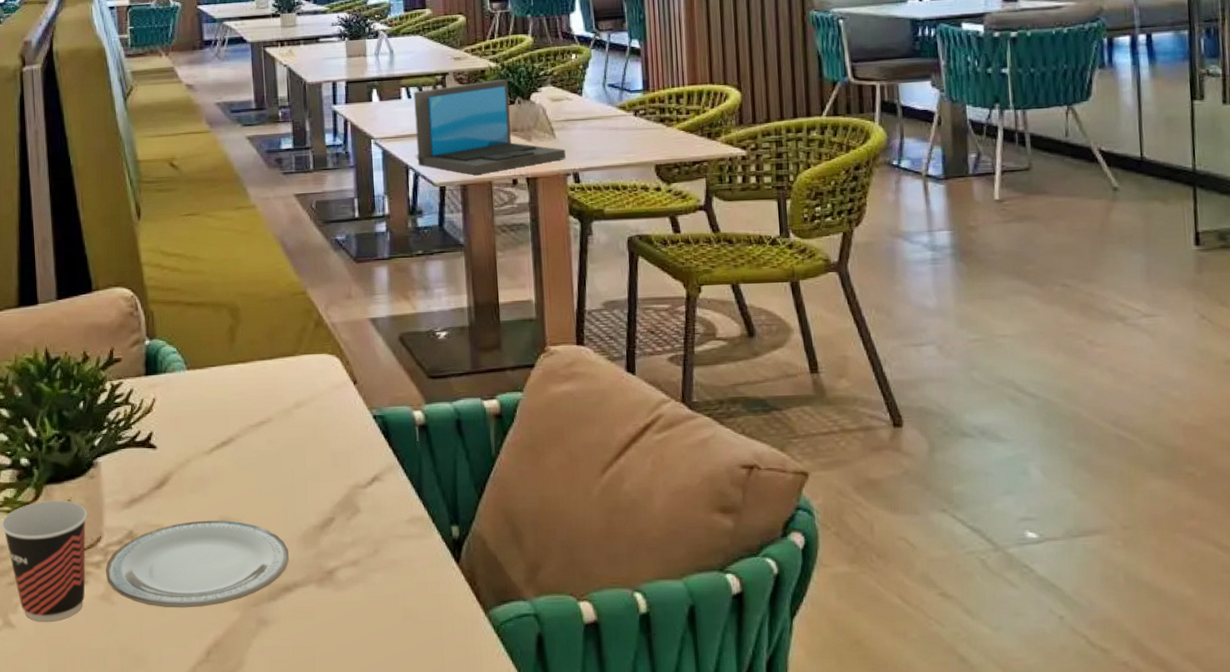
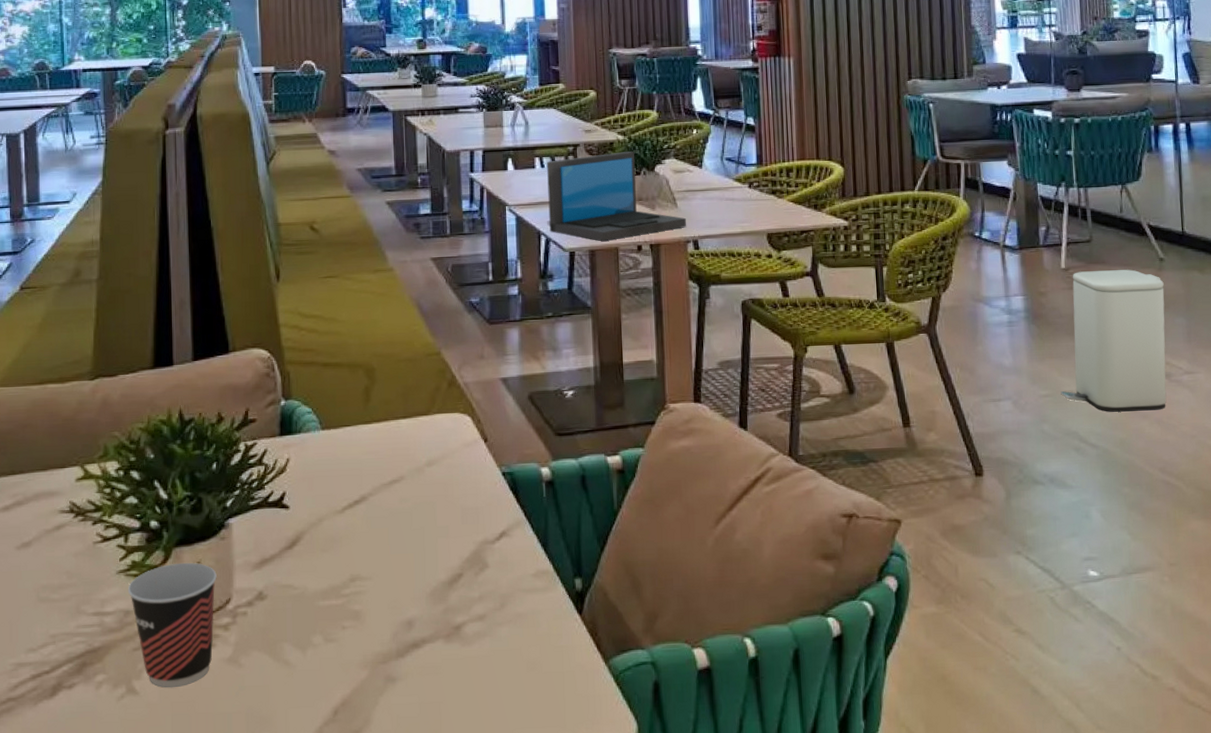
plate: present [105,520,289,608] -> none [233,579,417,669]
pedal bin: none [993,200,1121,359] -> present [1061,269,1167,412]

